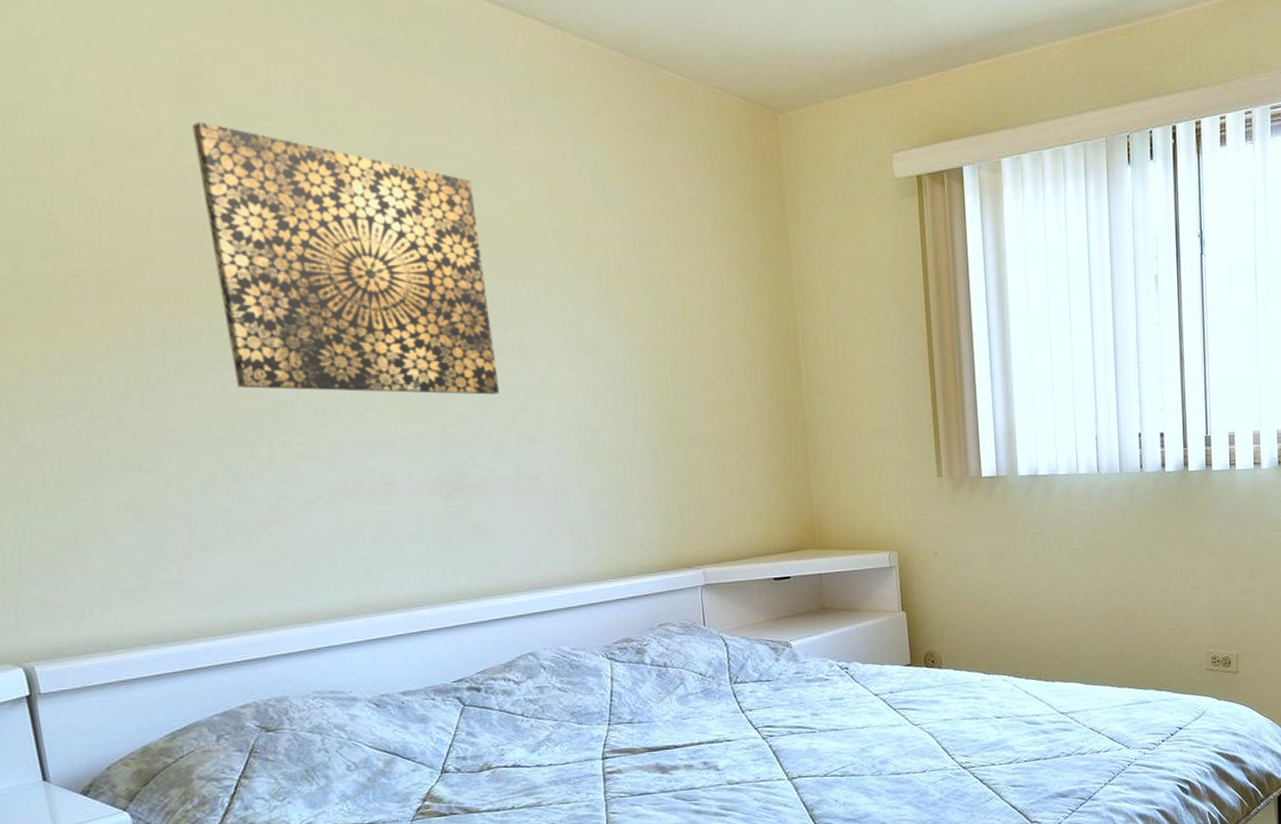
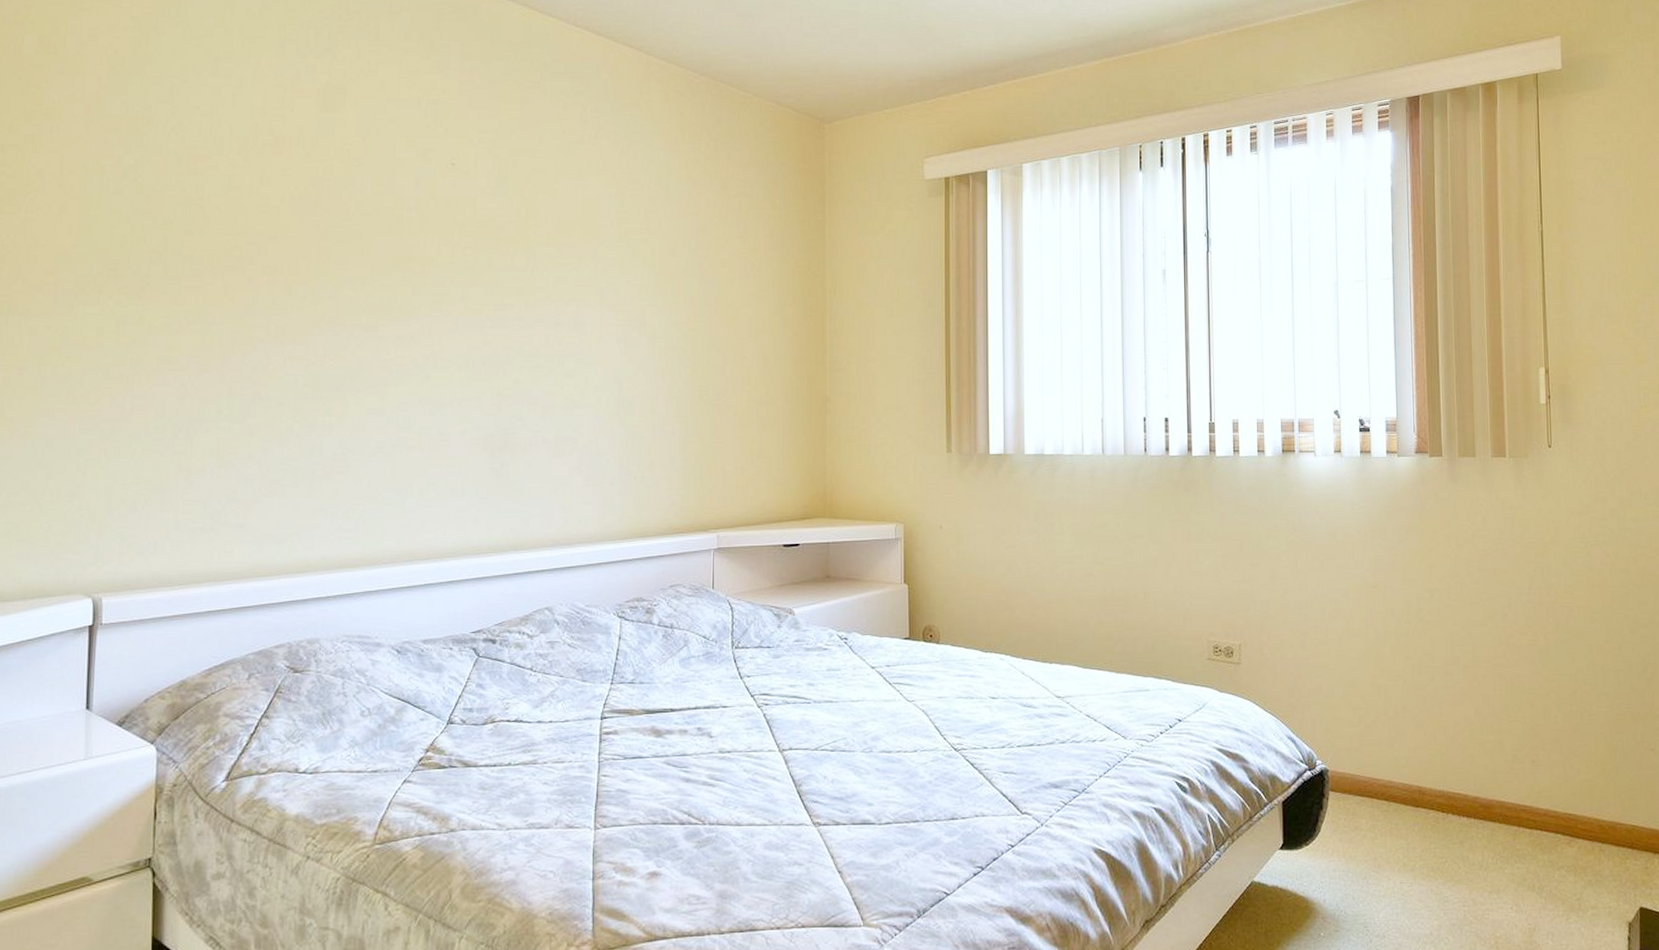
wall art: present [192,121,500,395] -> none [326,125,553,362]

